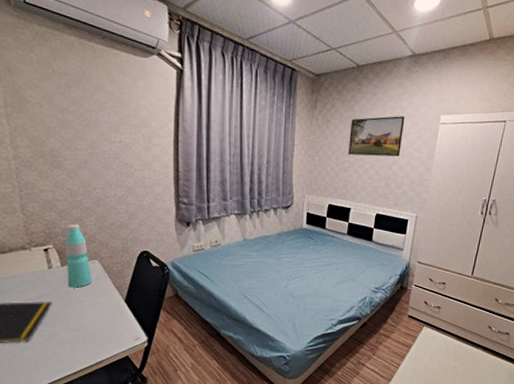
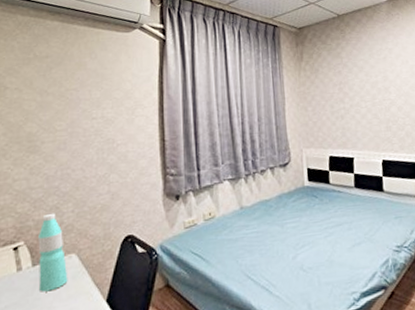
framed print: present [348,116,405,157] -> none [340,57,396,102]

